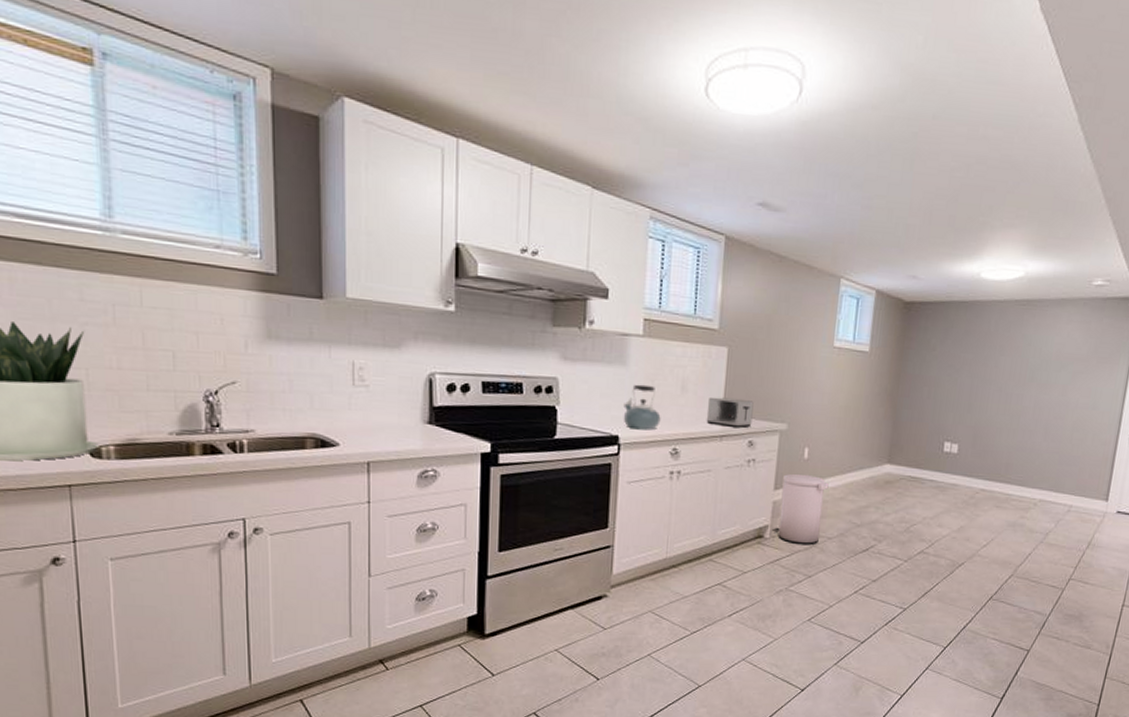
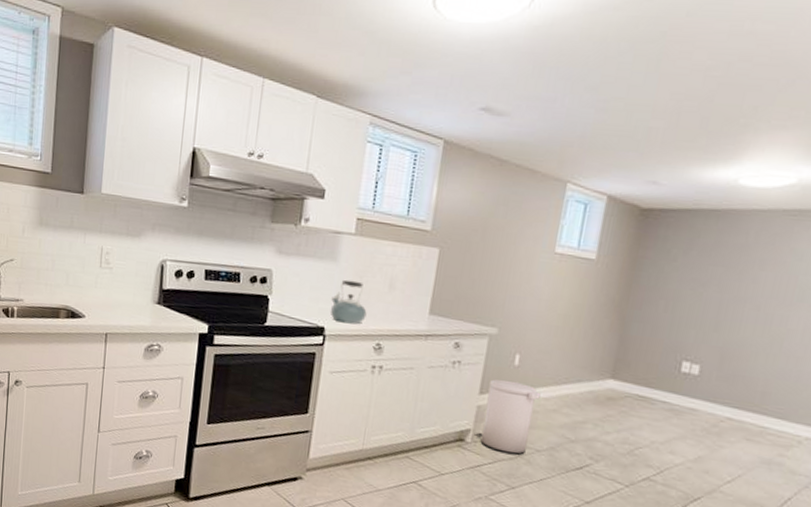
toaster: present [706,397,754,429] -> none [412,296,463,330]

